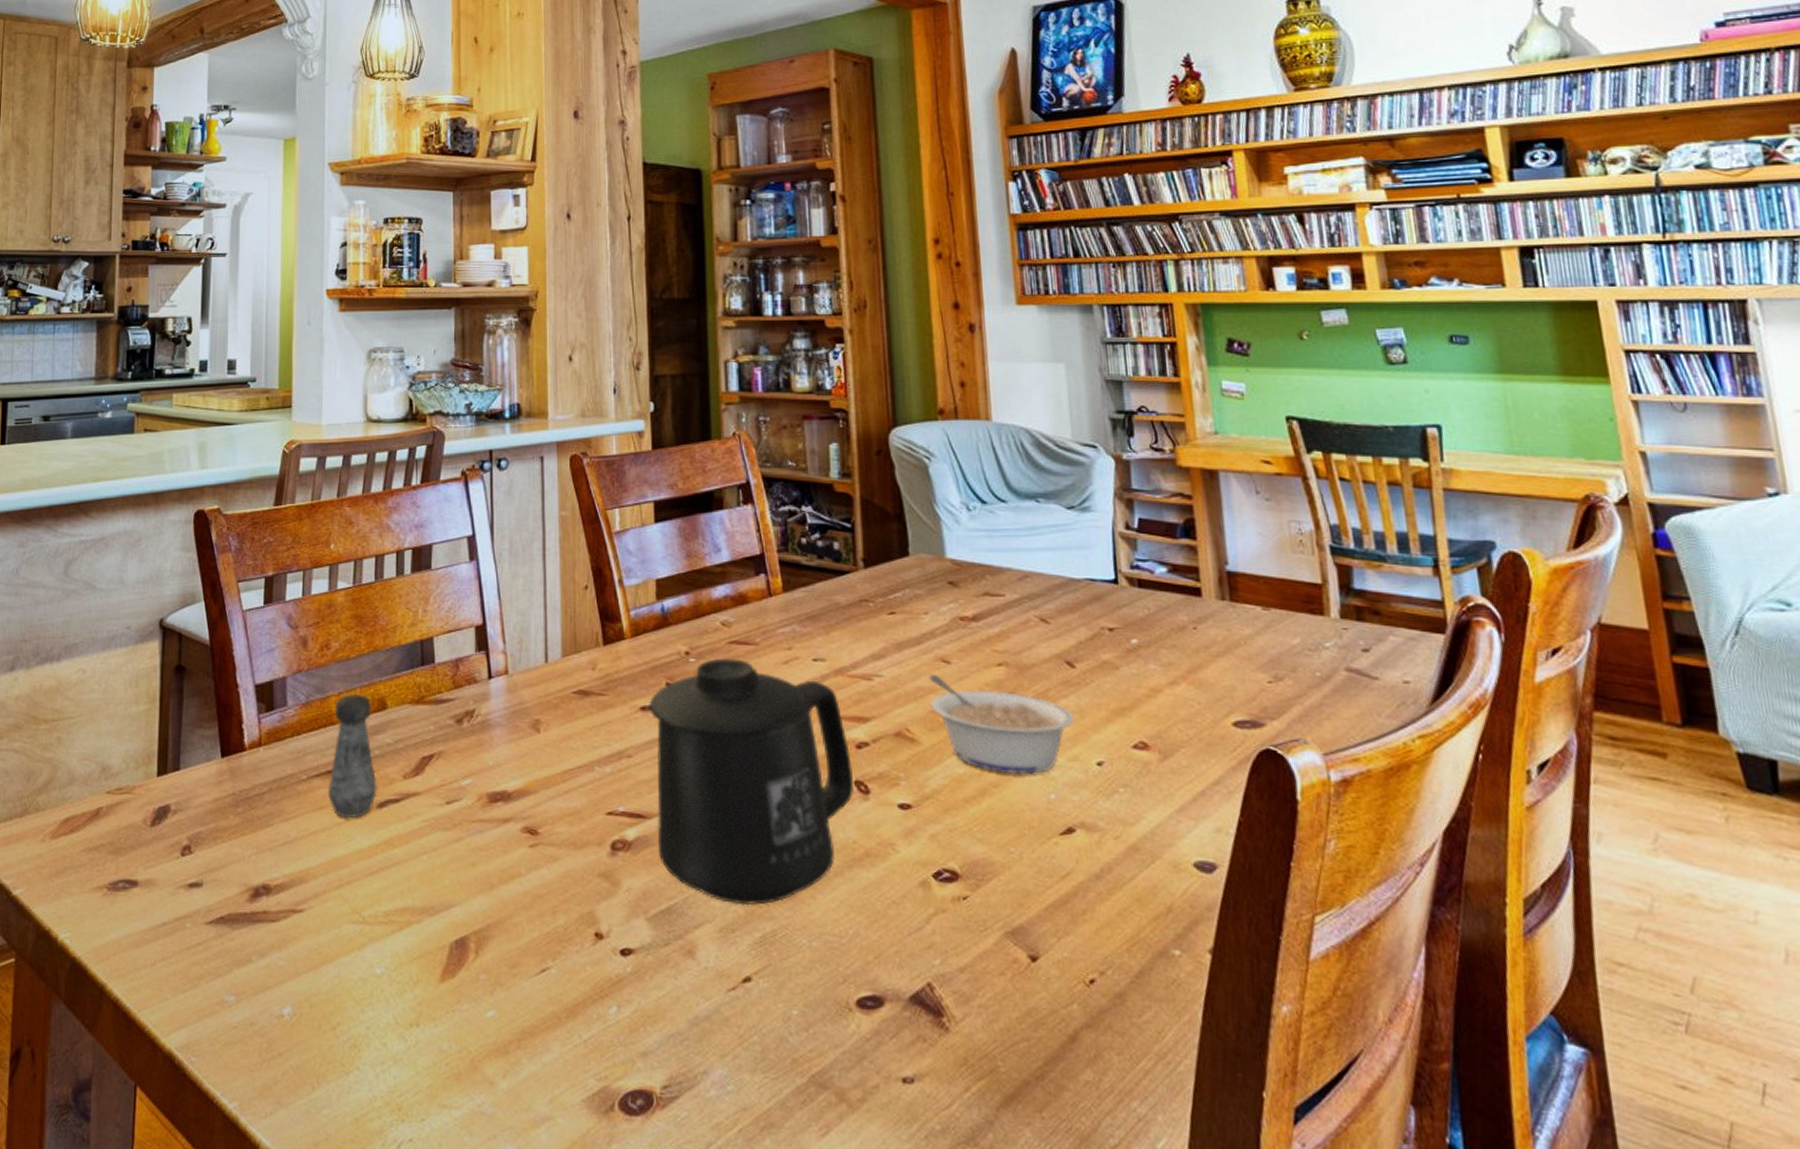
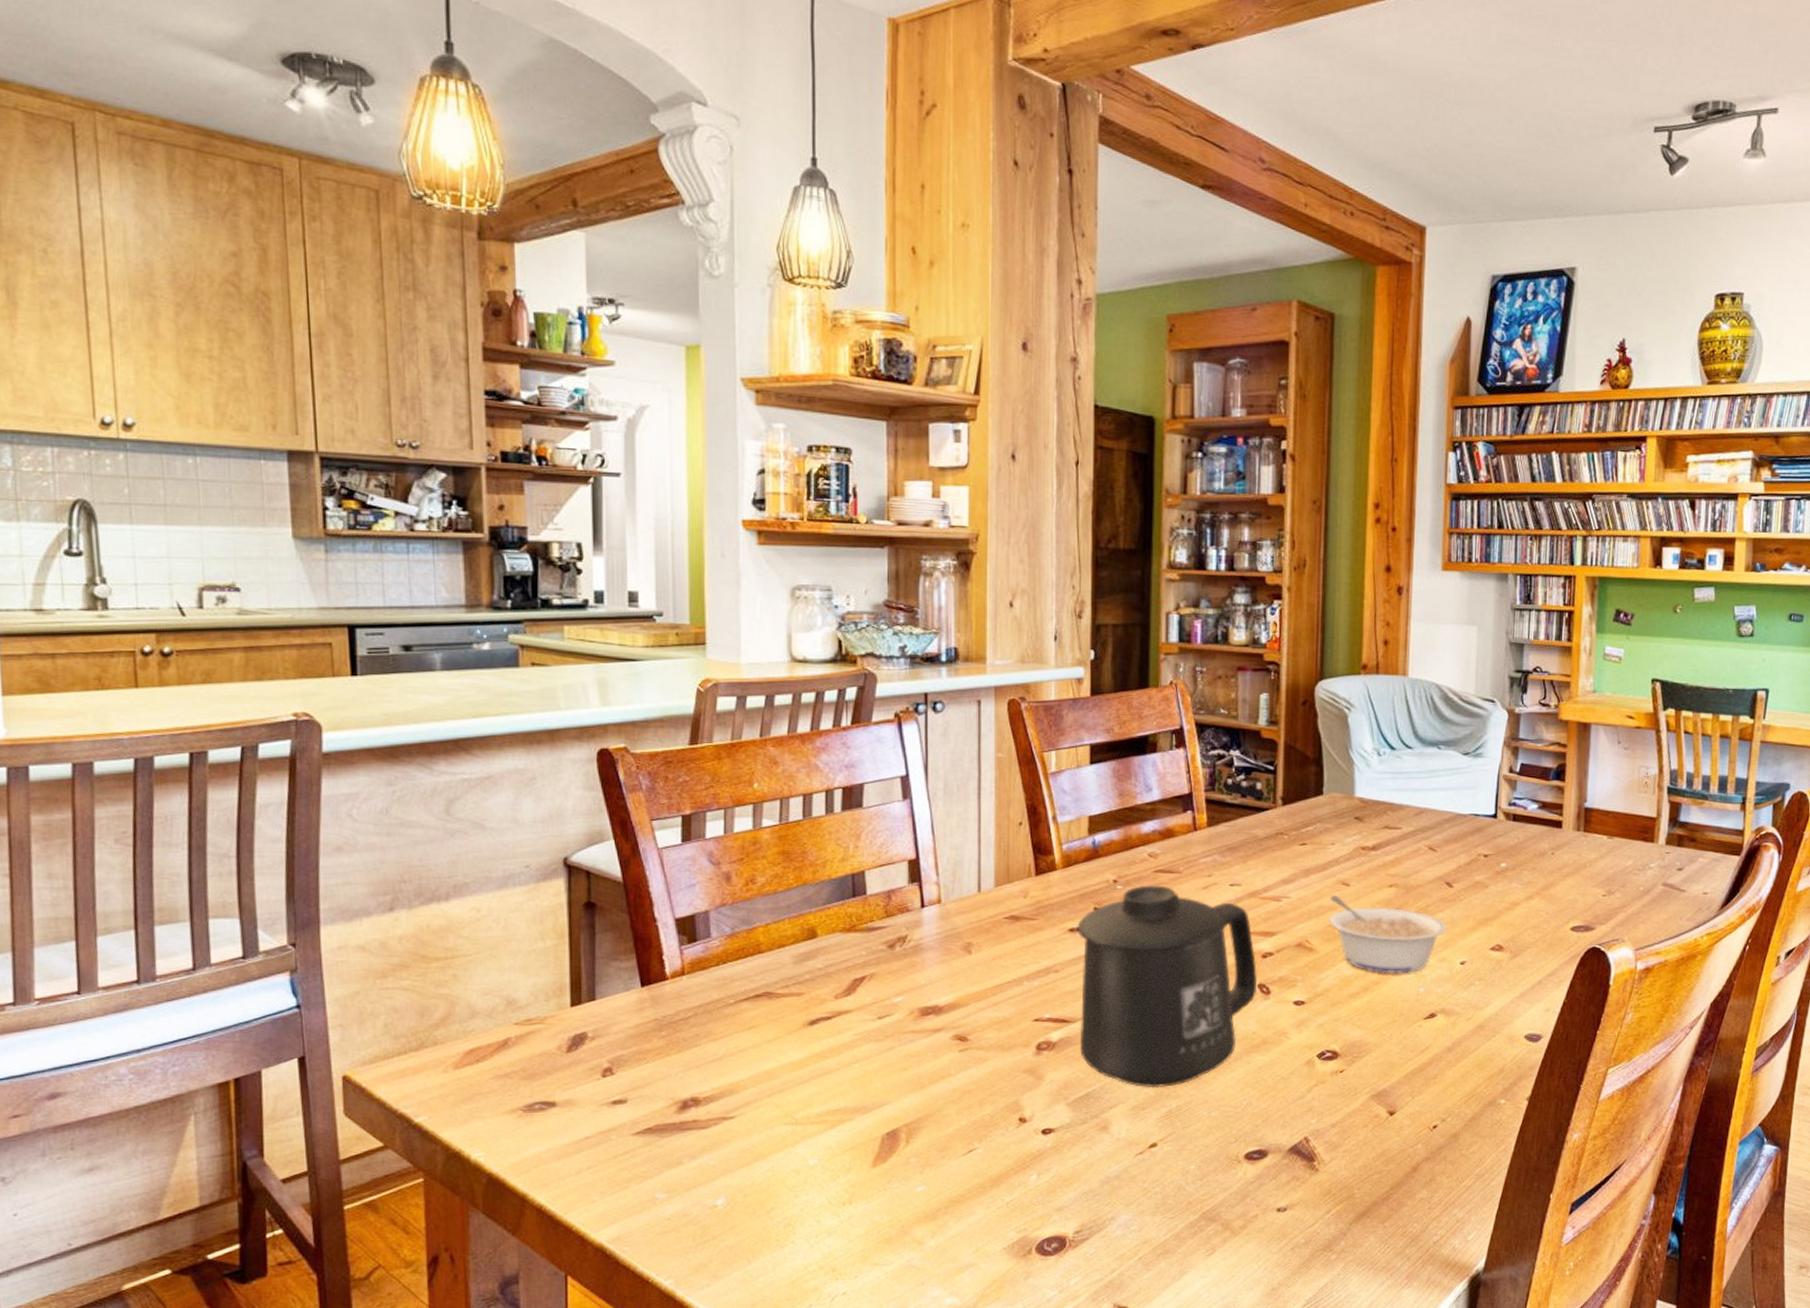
salt shaker: present [328,693,377,819] -> none [757,924,808,1036]

